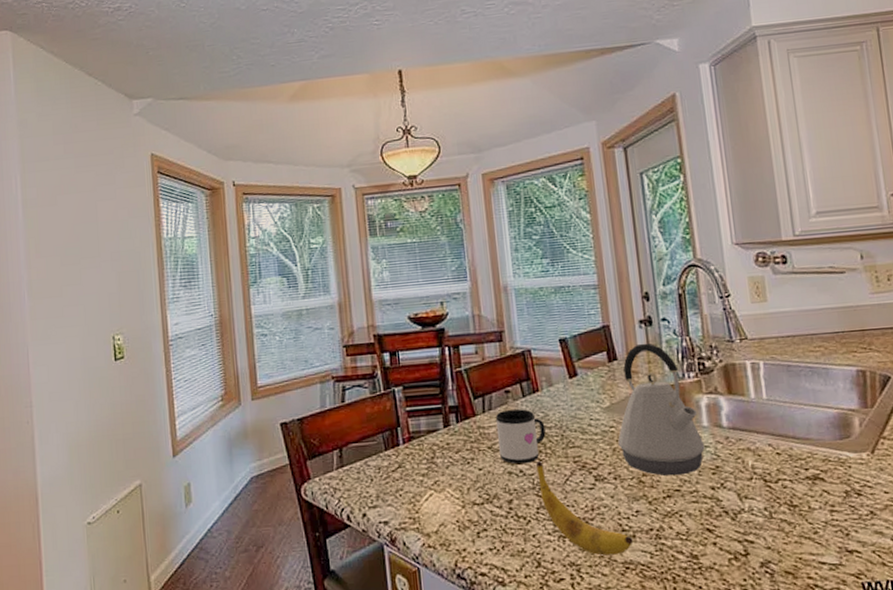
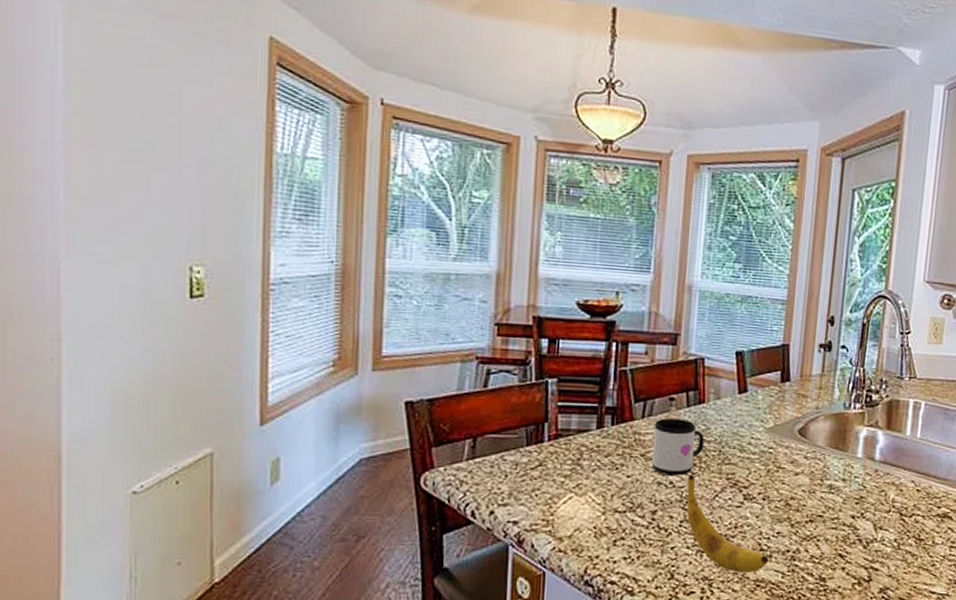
kettle: present [618,342,705,476] -> none [773,368,856,502]

